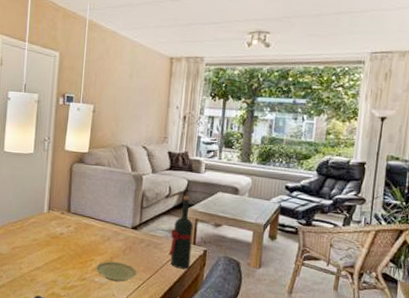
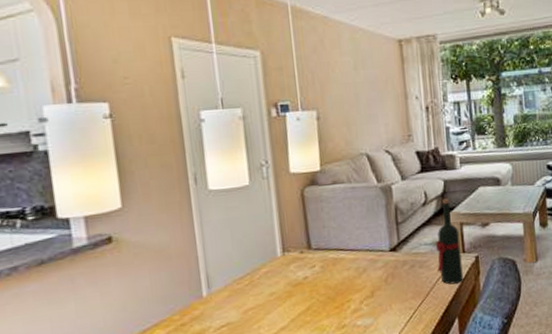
plate: present [96,261,138,282] -> none [356,294,406,320]

